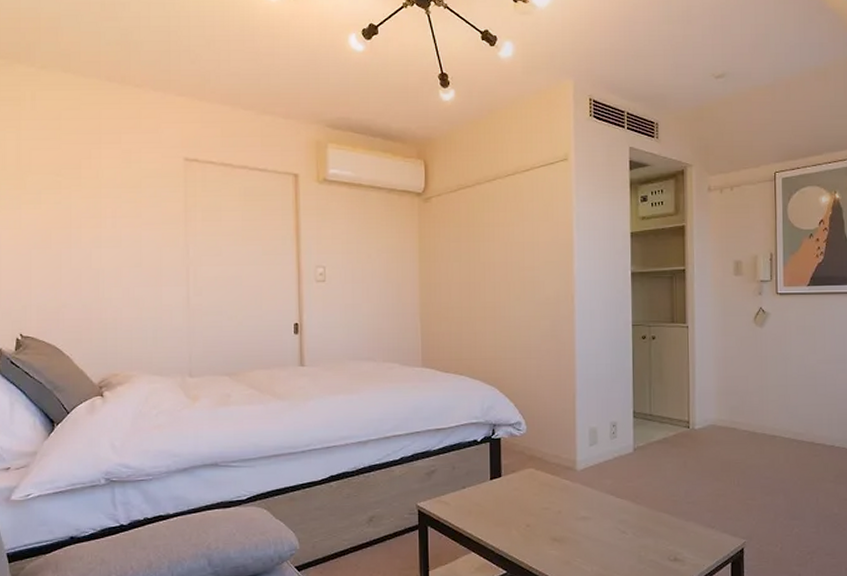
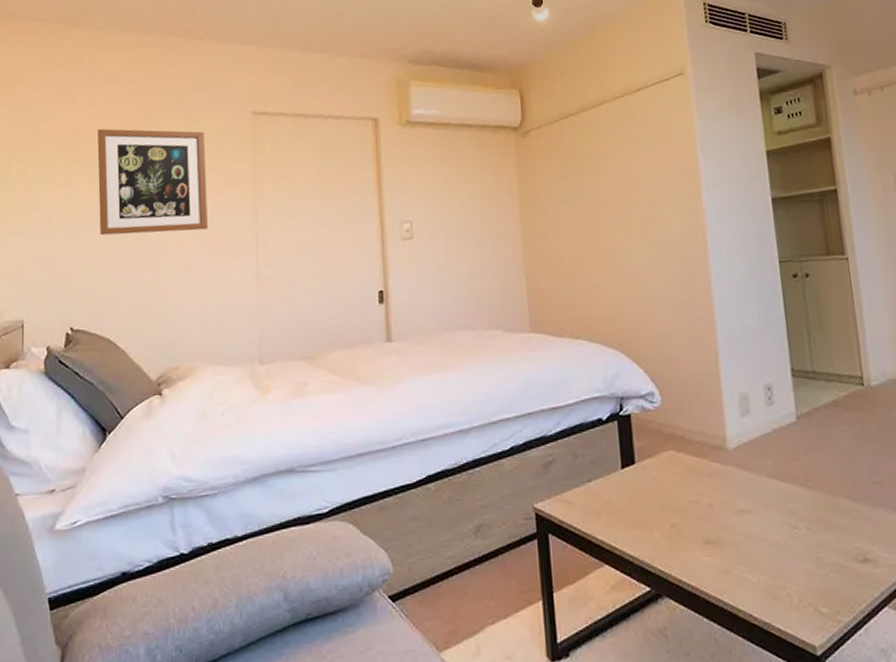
wall art: none [41,160,144,259] -> present [97,128,209,236]

